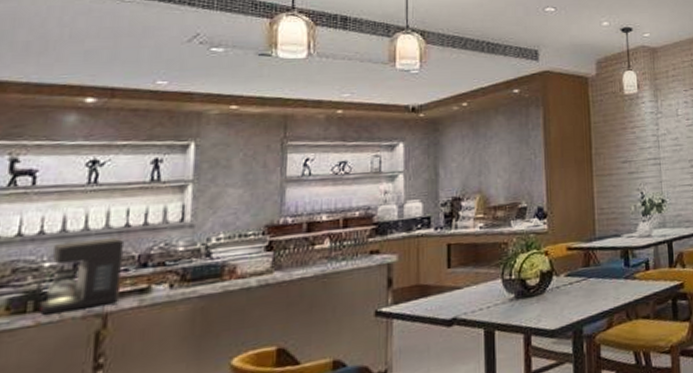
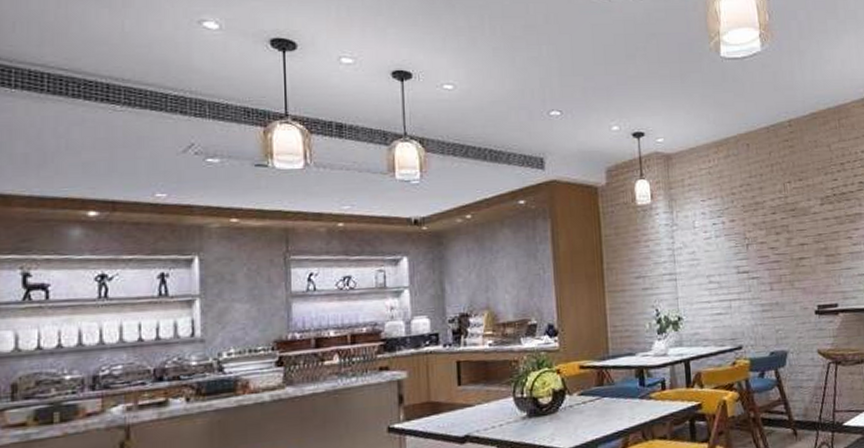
coffee maker: present [35,238,125,316] -> none [59,352,140,427]

